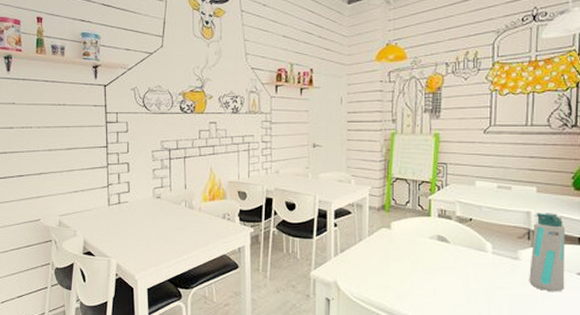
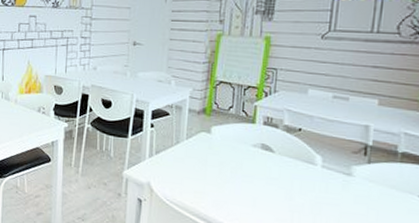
water bottle: present [529,213,566,292] -> none [362,127,410,214]

